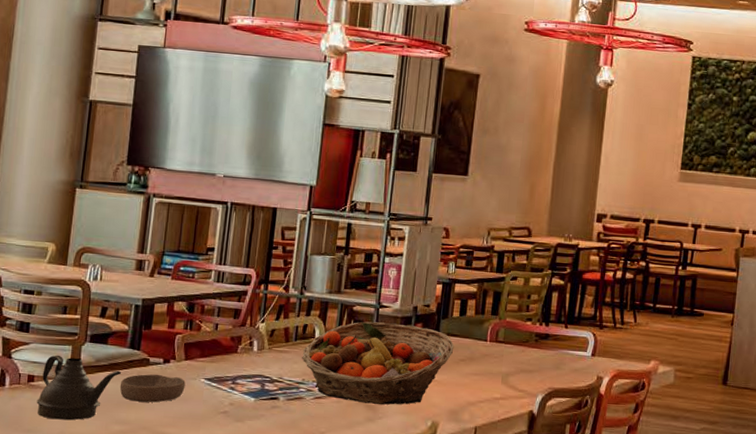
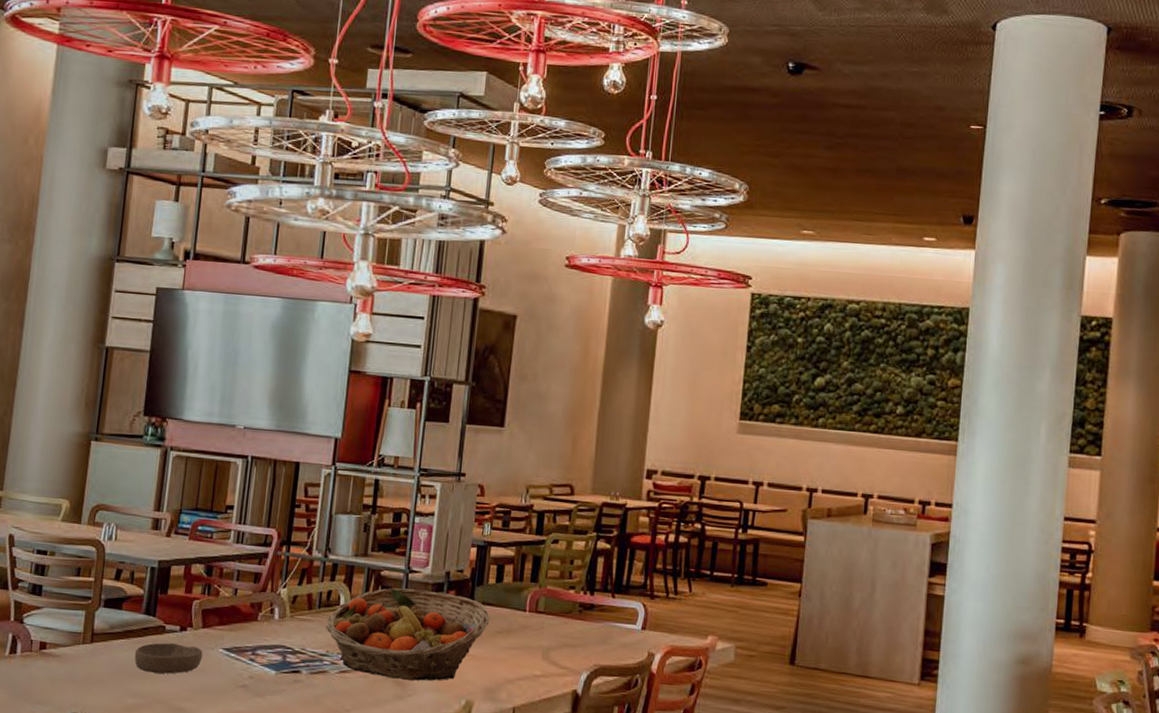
teapot: present [36,355,121,421] -> none [48,620,136,692]

